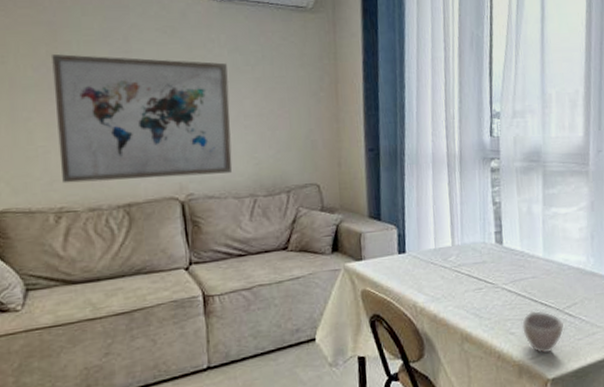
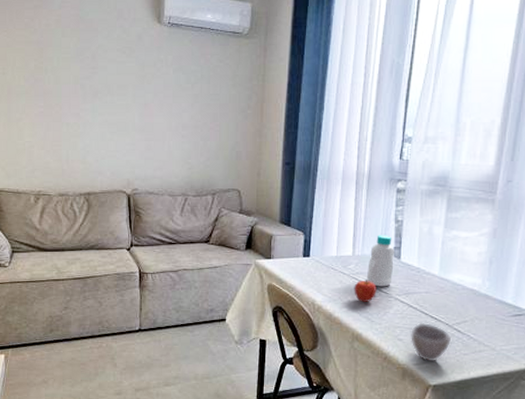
wall art: present [52,54,233,184] -> none [39,68,171,174]
fruit: none [457,271,482,297] -> present [354,280,377,302]
bottle: none [469,219,497,278] -> present [366,235,394,287]

